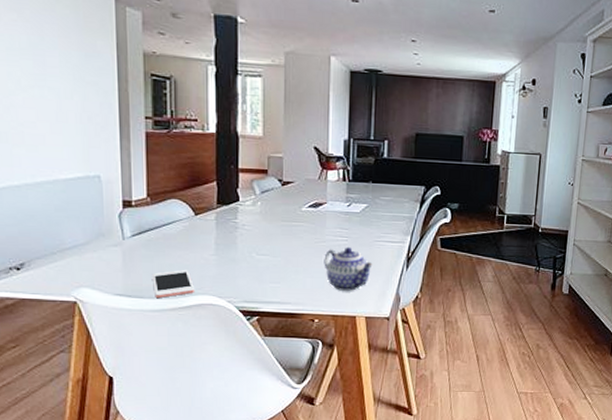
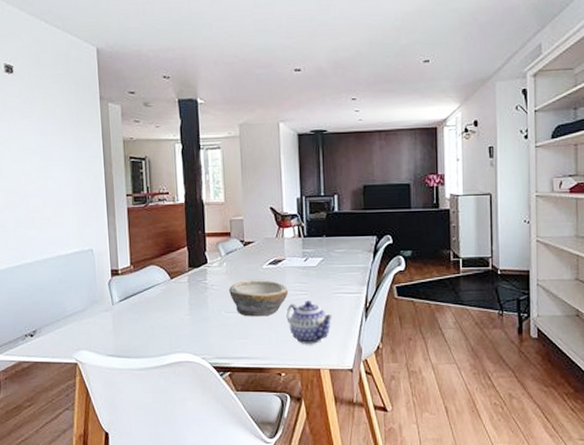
cell phone: present [153,269,195,298] -> none [138,329,174,357]
bowl: none [263,222,329,261] -> present [229,280,289,317]

